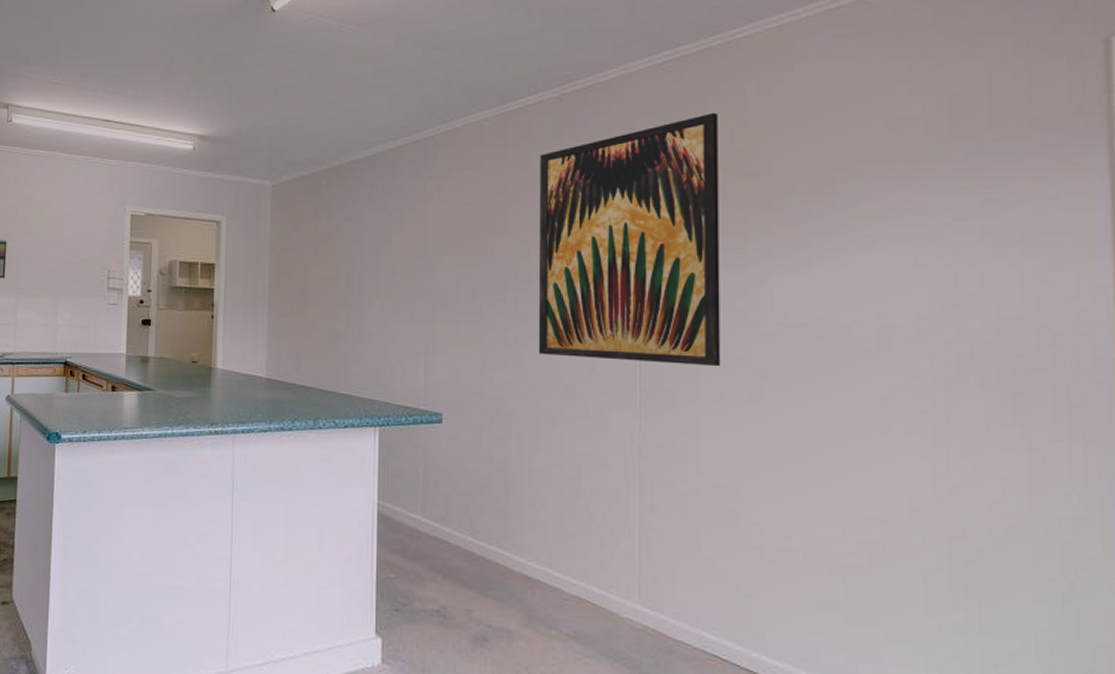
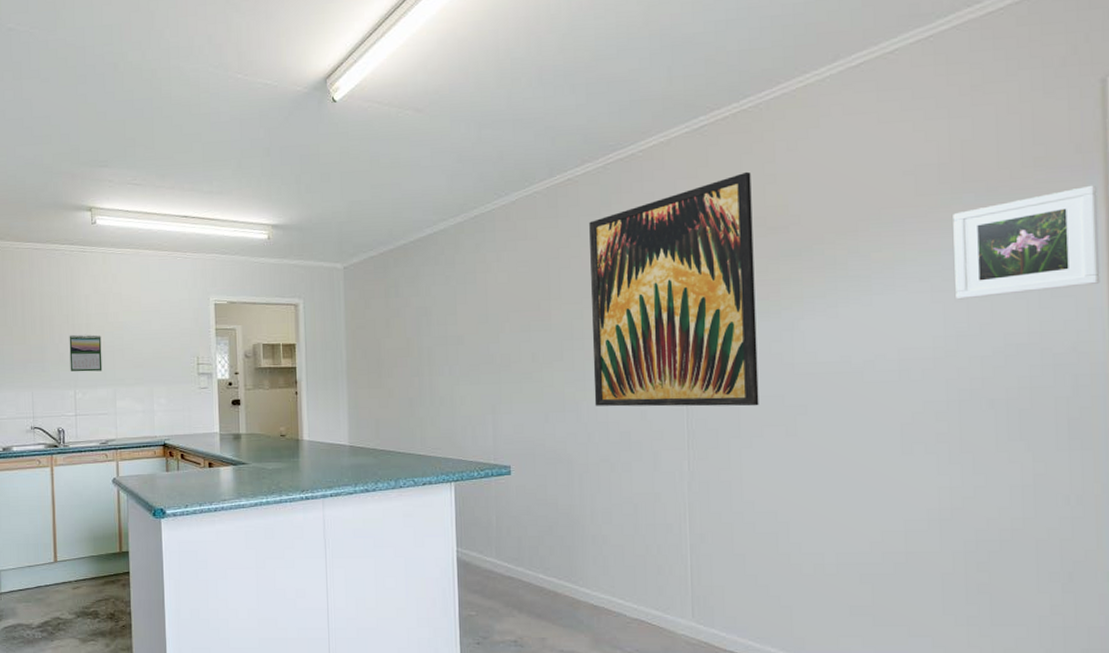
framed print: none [940,151,1105,266] -> present [953,185,1100,300]

